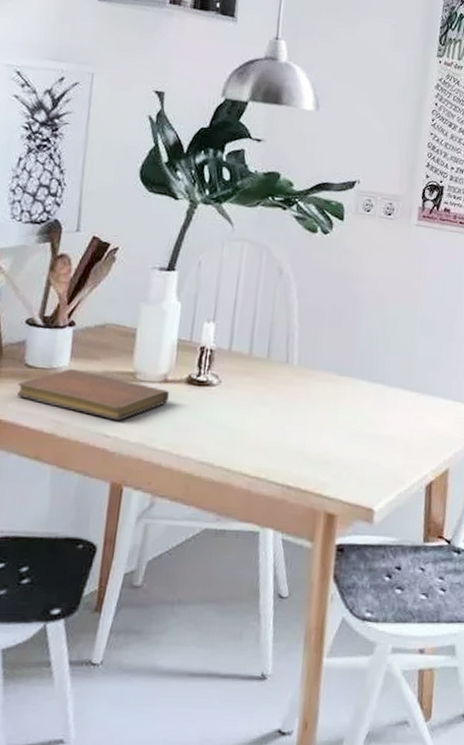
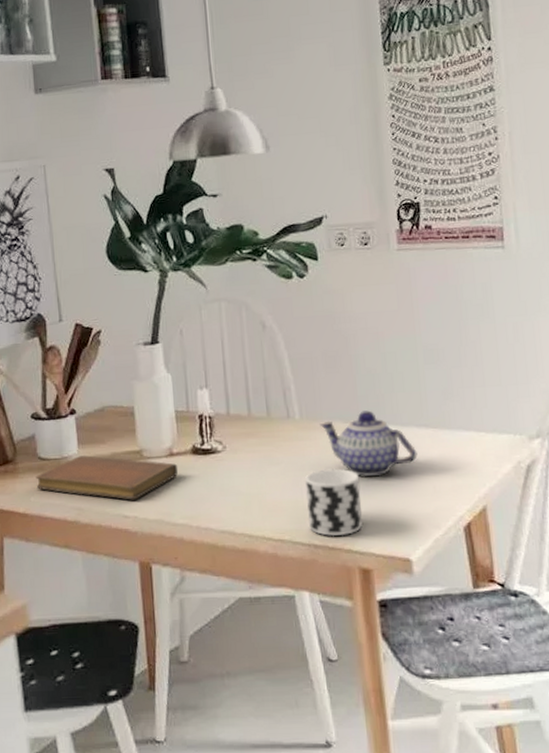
cup: none [286,415,342,481] -> present [305,468,362,537]
teapot: none [314,366,398,430] -> present [319,410,418,477]

